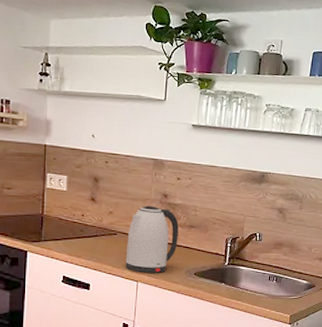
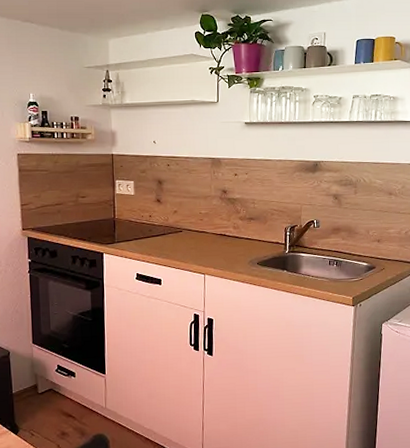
kettle: present [125,205,179,274] -> none [192,202,240,266]

